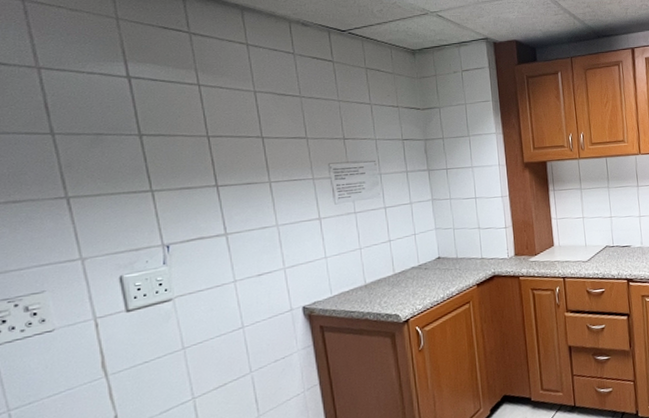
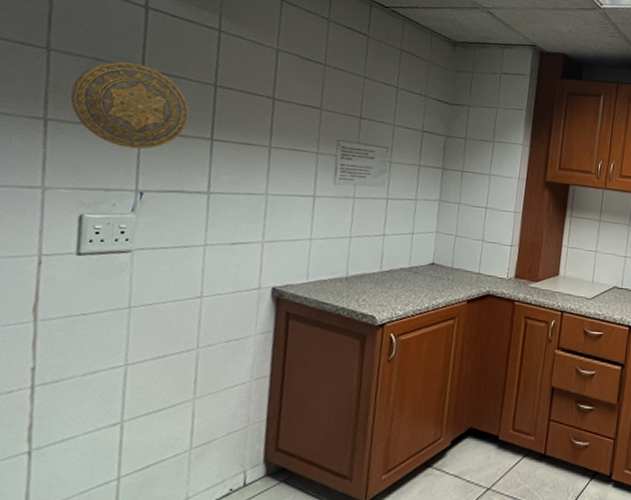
decorative plate: none [83,130,192,209] -> present [70,61,190,150]

